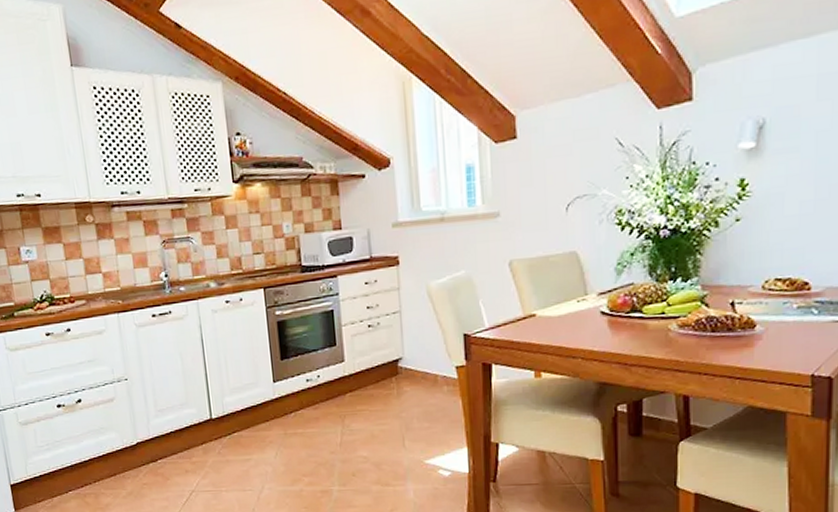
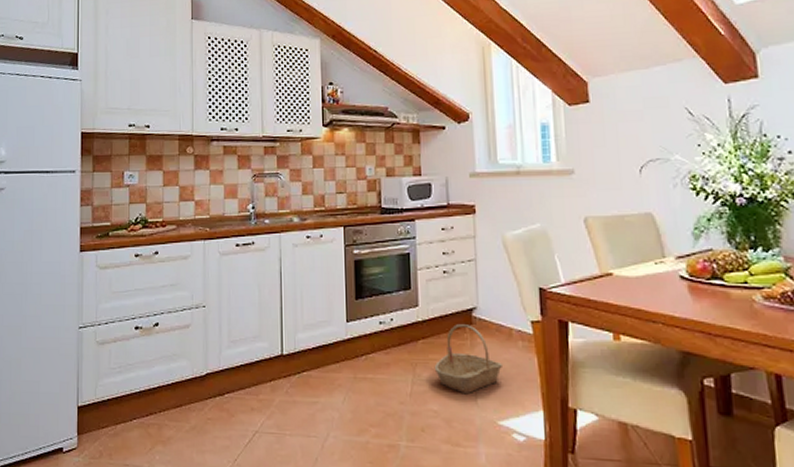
basket: none [362,375,428,440] -> present [434,324,502,395]

